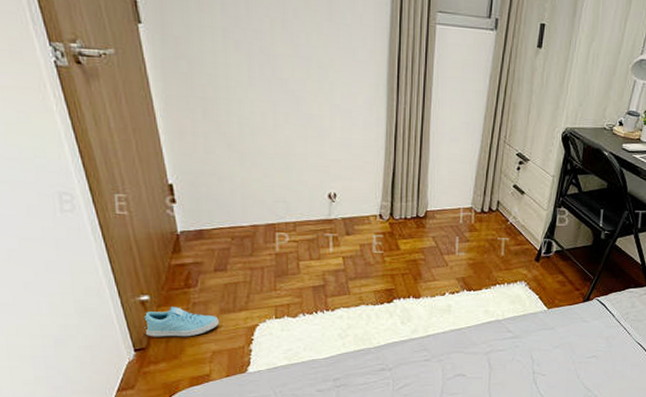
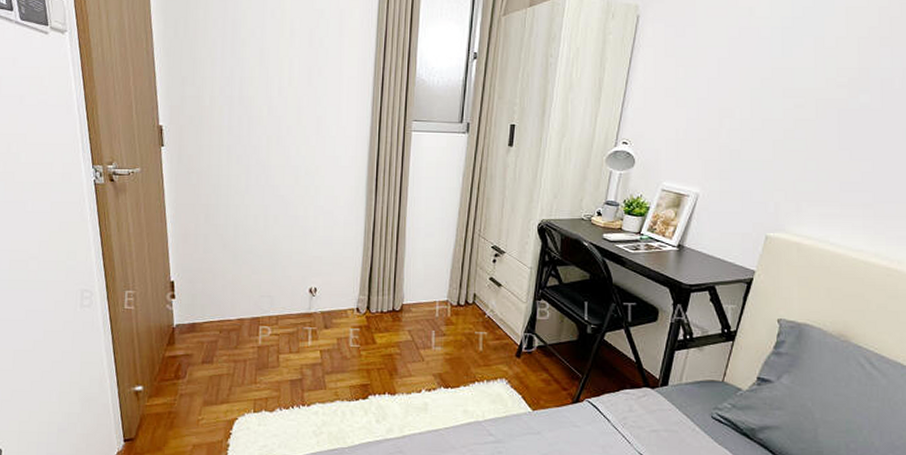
sneaker: present [143,307,219,337] -> none [134,397,201,429]

